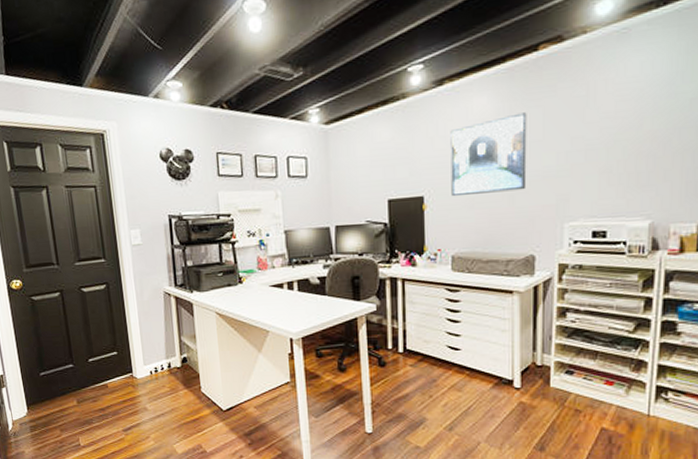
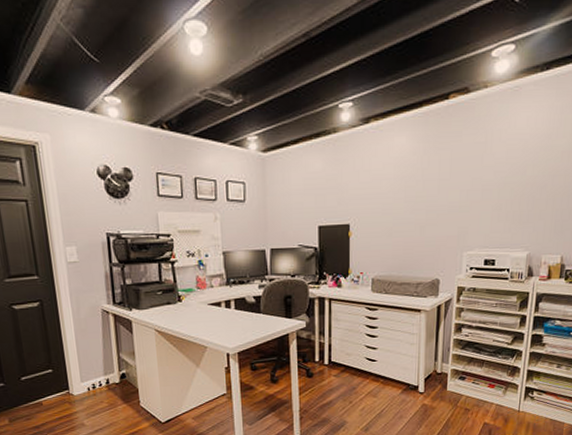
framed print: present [450,112,527,197] -> none [373,153,438,226]

